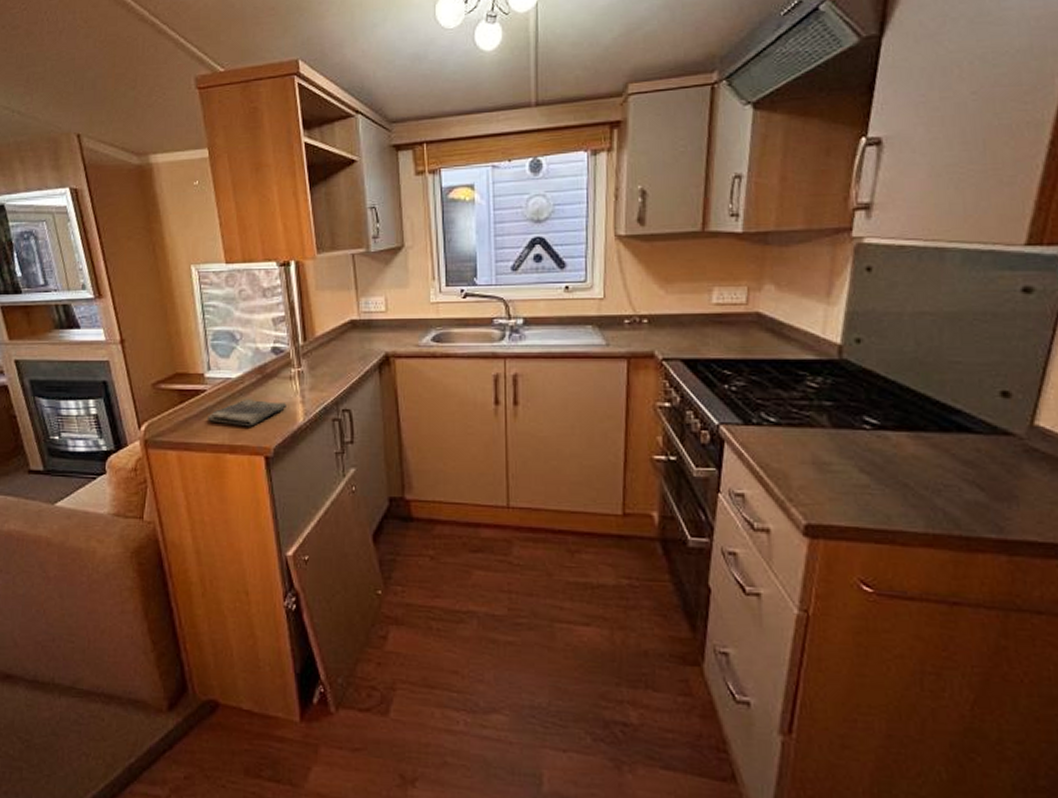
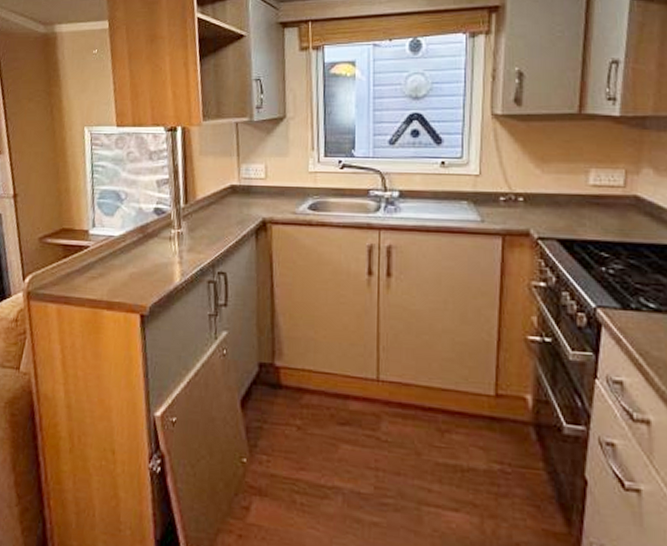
dish towel: present [208,398,287,427] -> none [88,256,165,284]

